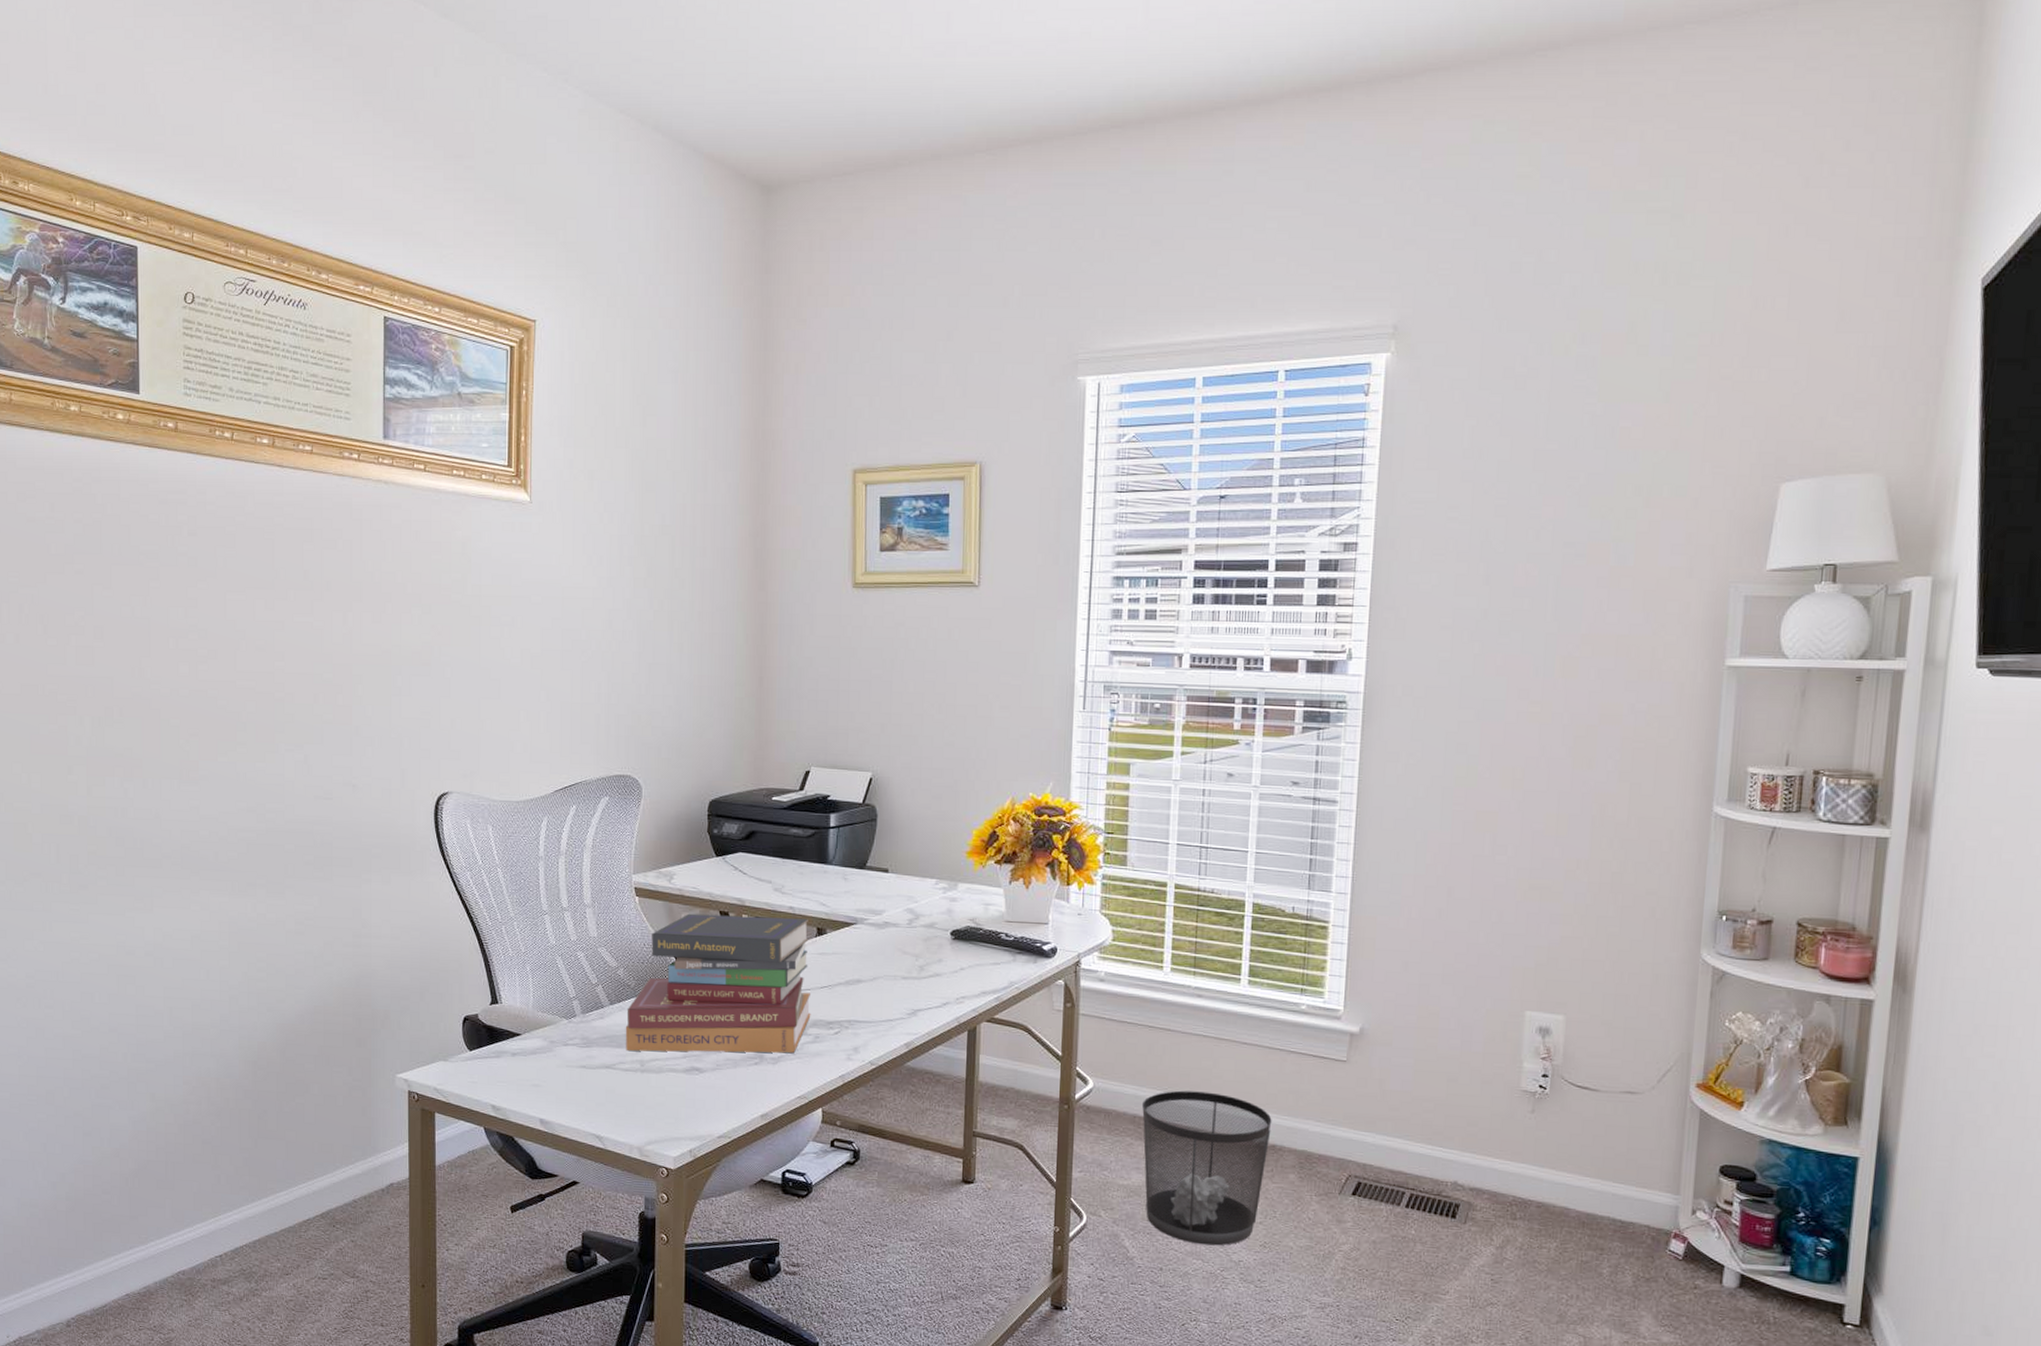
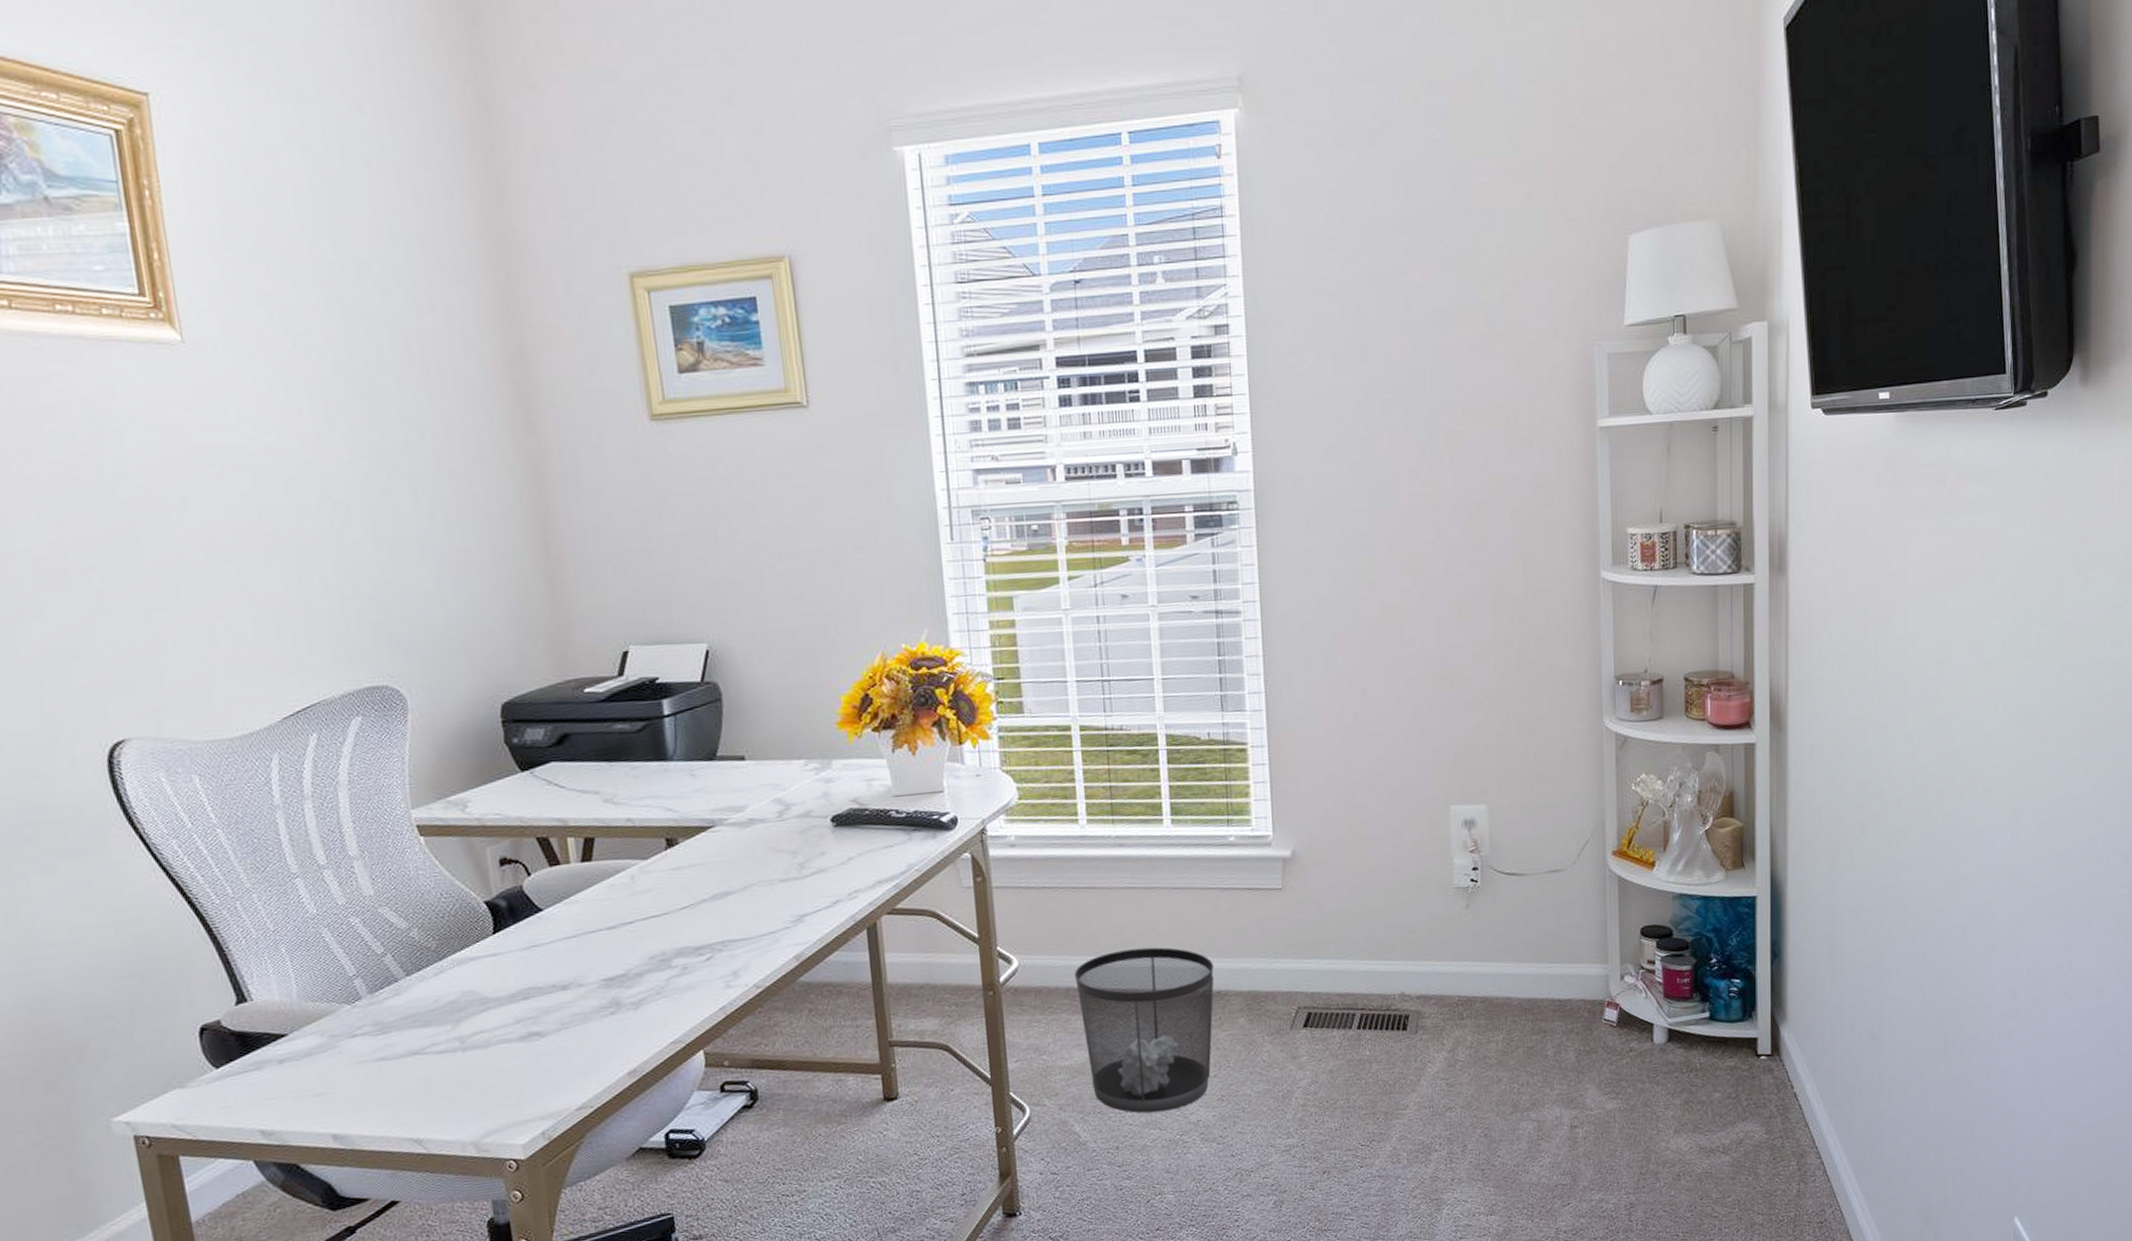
books: present [625,913,811,1053] -> none [430,830,674,1028]

